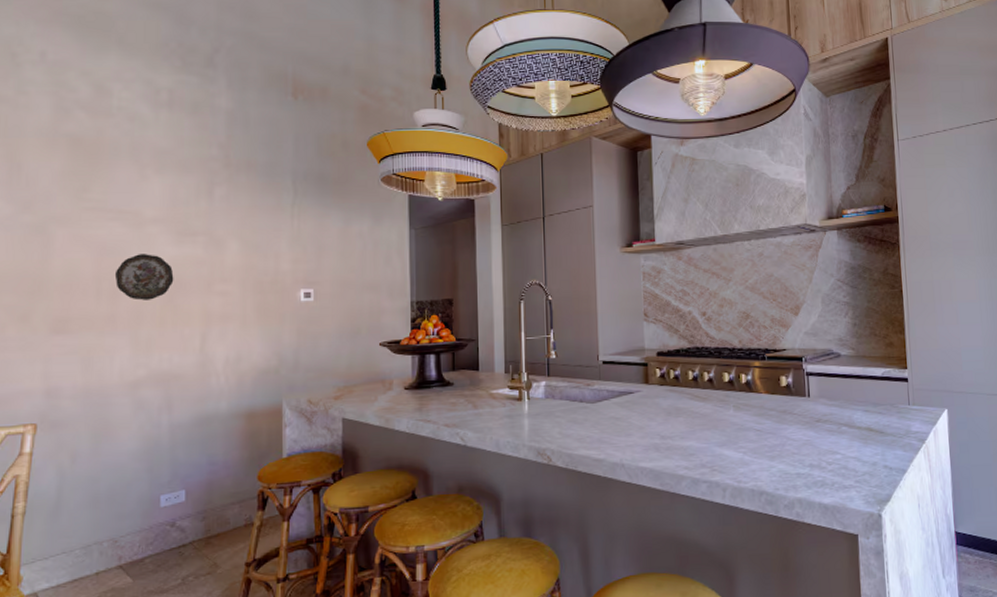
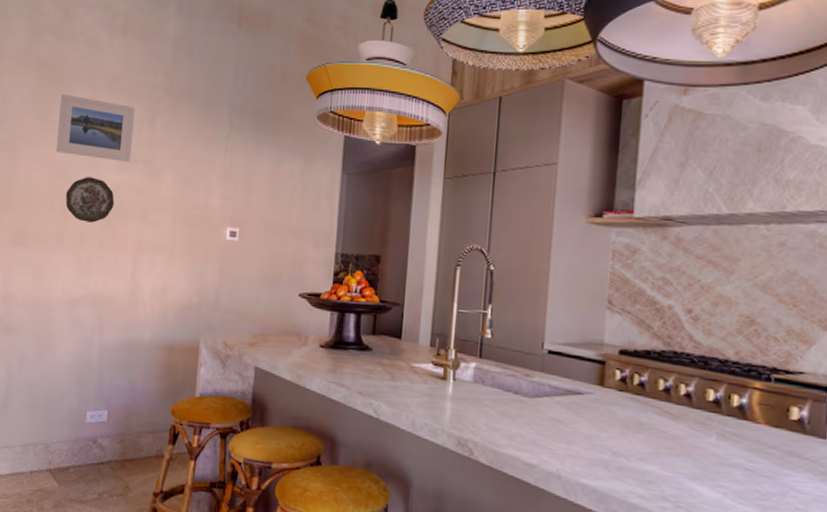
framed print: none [98,171,189,236] -> present [55,94,135,162]

